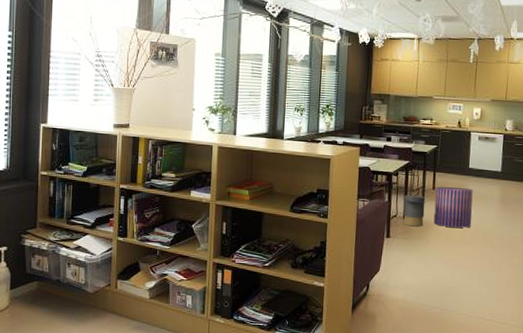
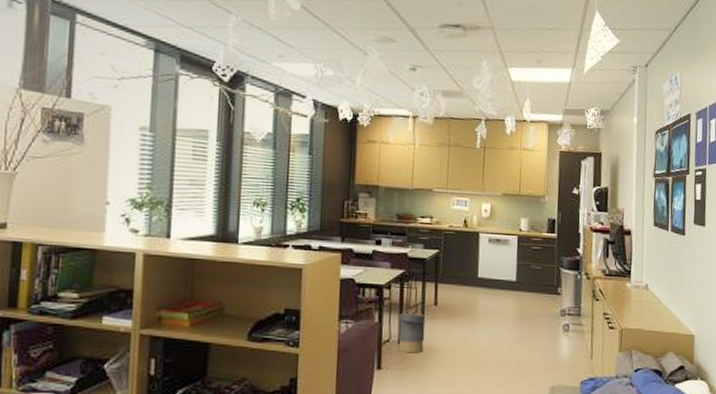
stool: present [433,187,473,228] -> none [436,301,484,352]

